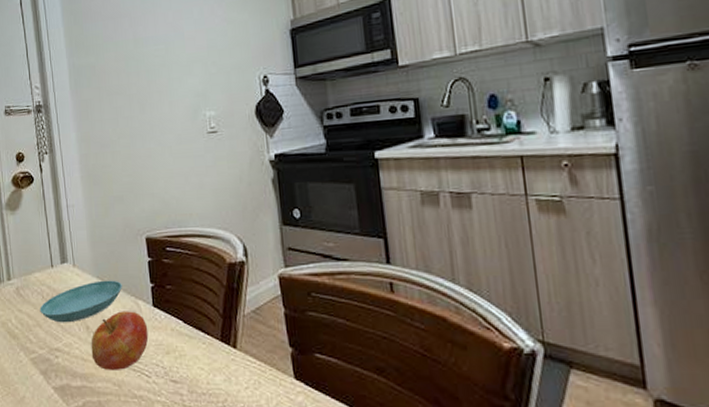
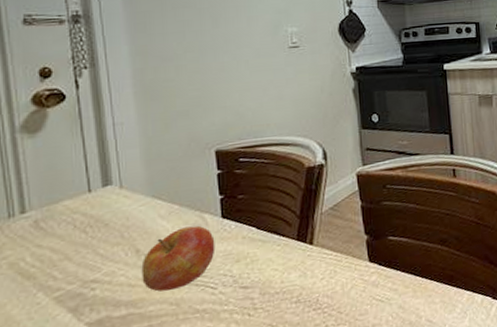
saucer: present [39,280,122,323] -> none [69,197,184,252]

